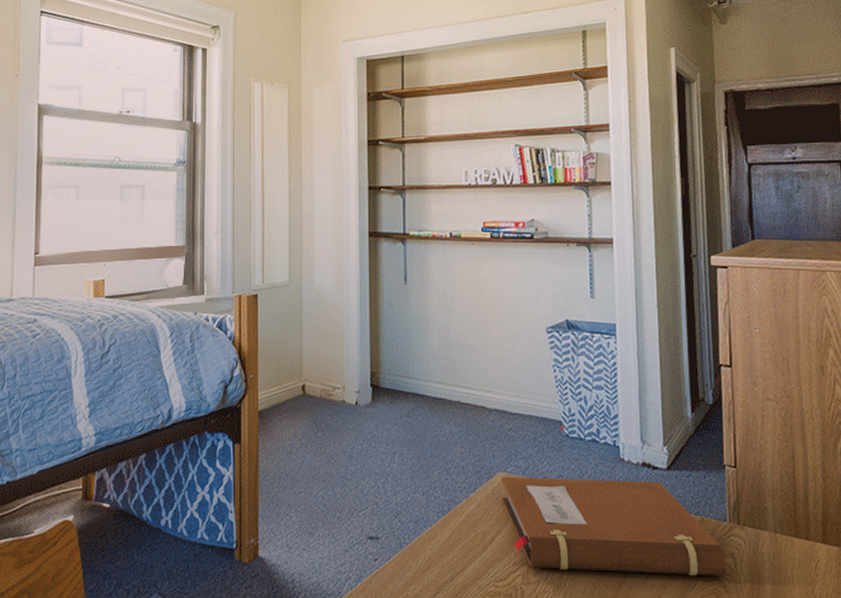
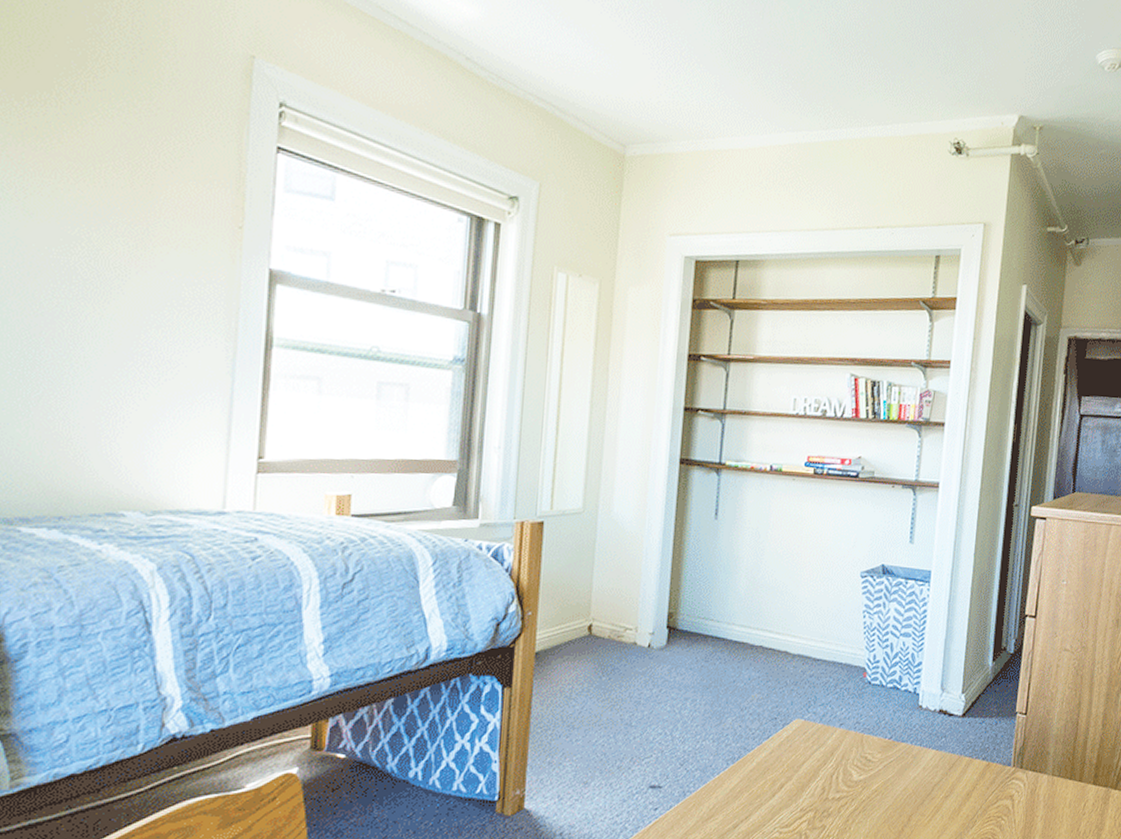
notebook: present [500,476,727,577] -> none [795,723,1006,817]

